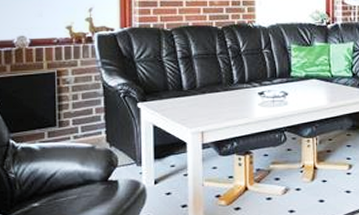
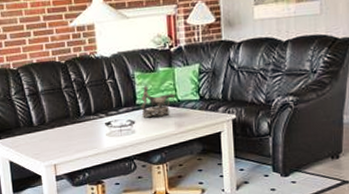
decorative bowl: none [295,59,329,90] -> present [140,86,175,117]

